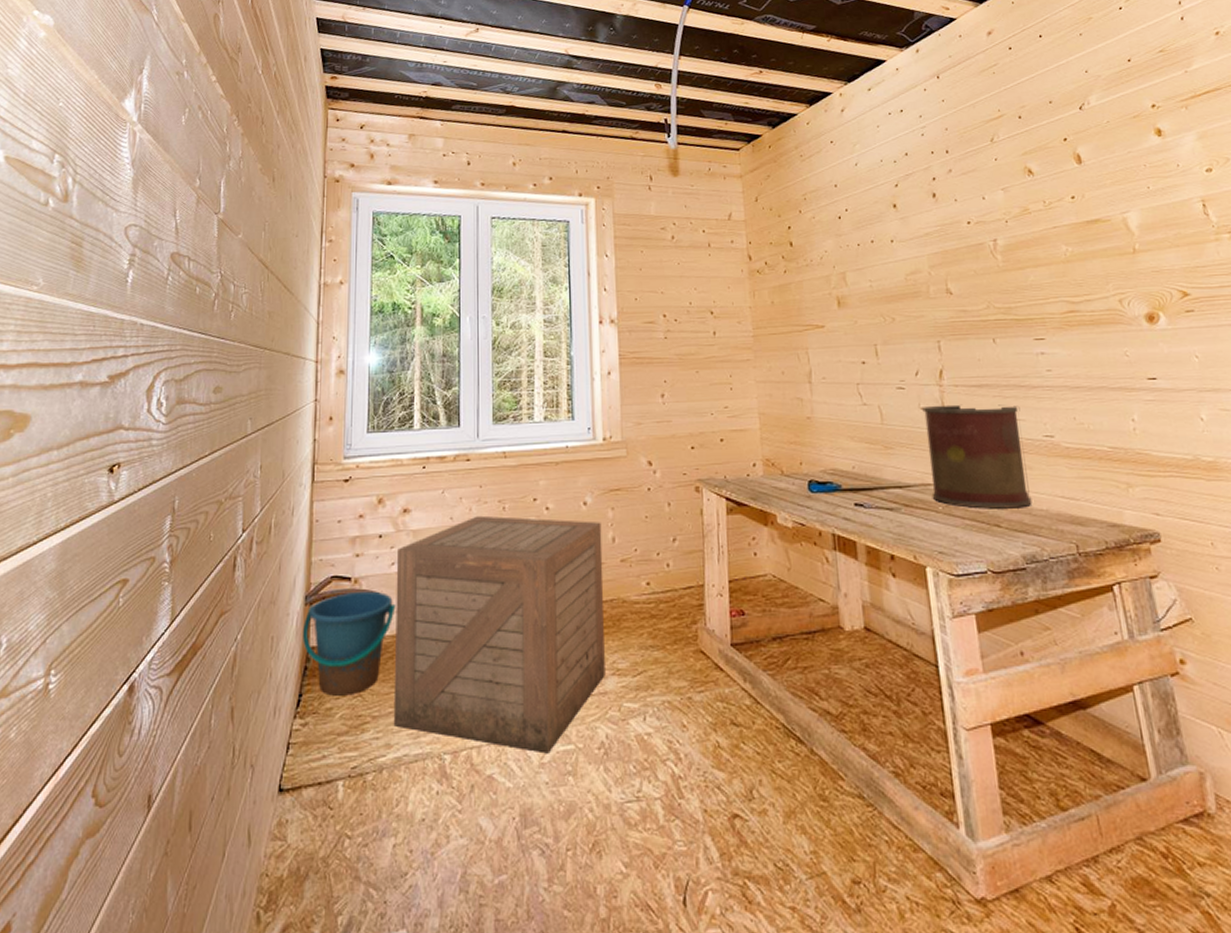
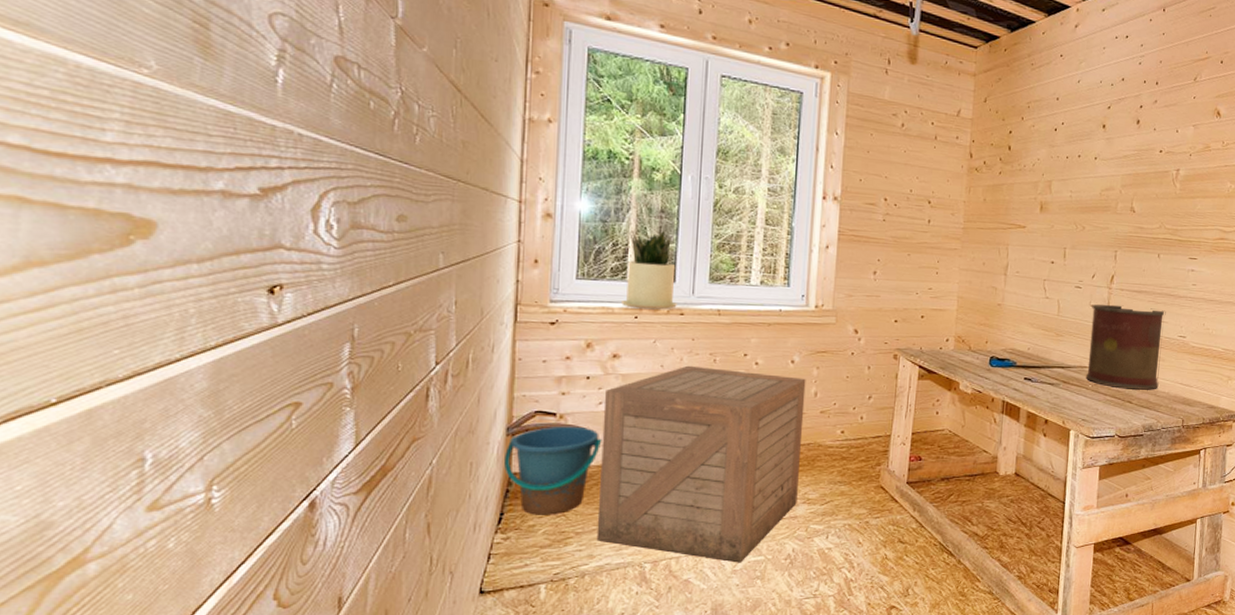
planter: none [410,375,464,458] -> present [622,230,678,310]

